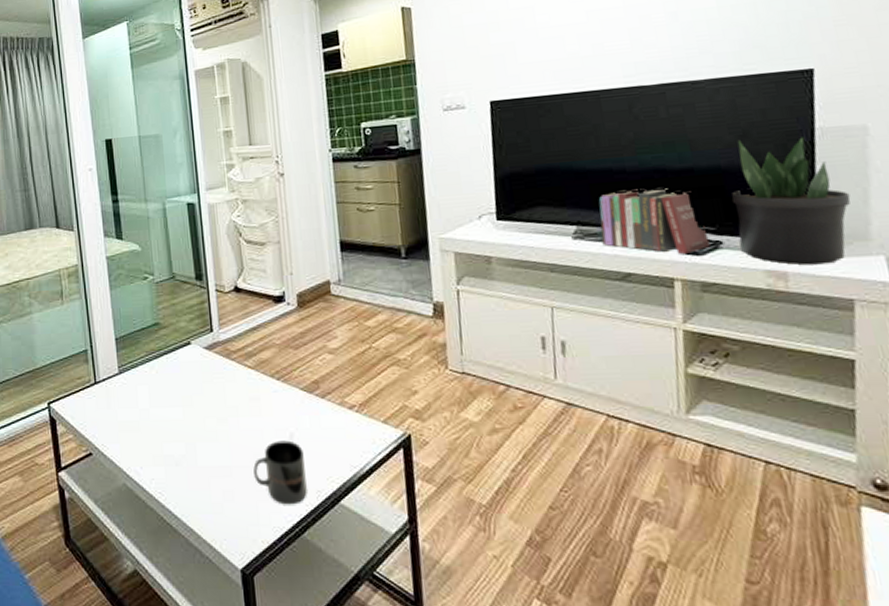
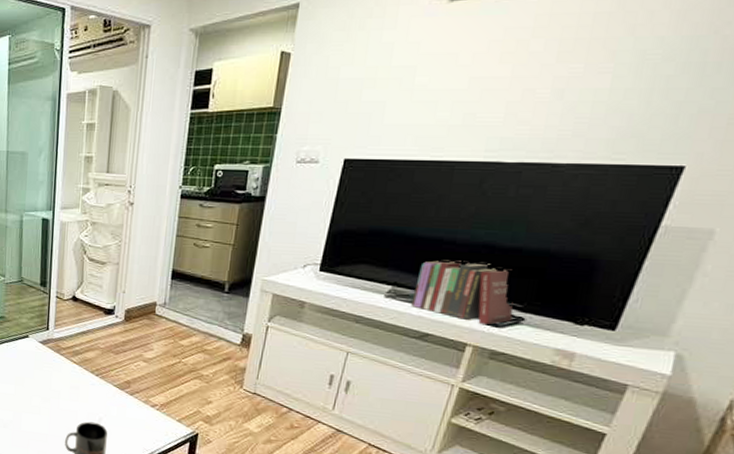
planter: present [731,137,851,265] -> none [538,227,667,352]

